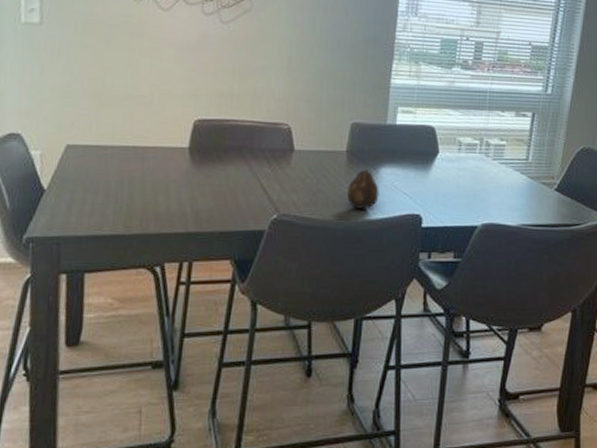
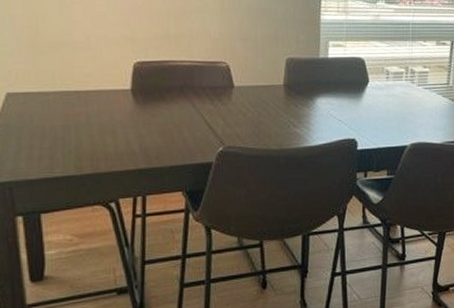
fruit: present [346,169,379,209] -> none [286,100,317,137]

